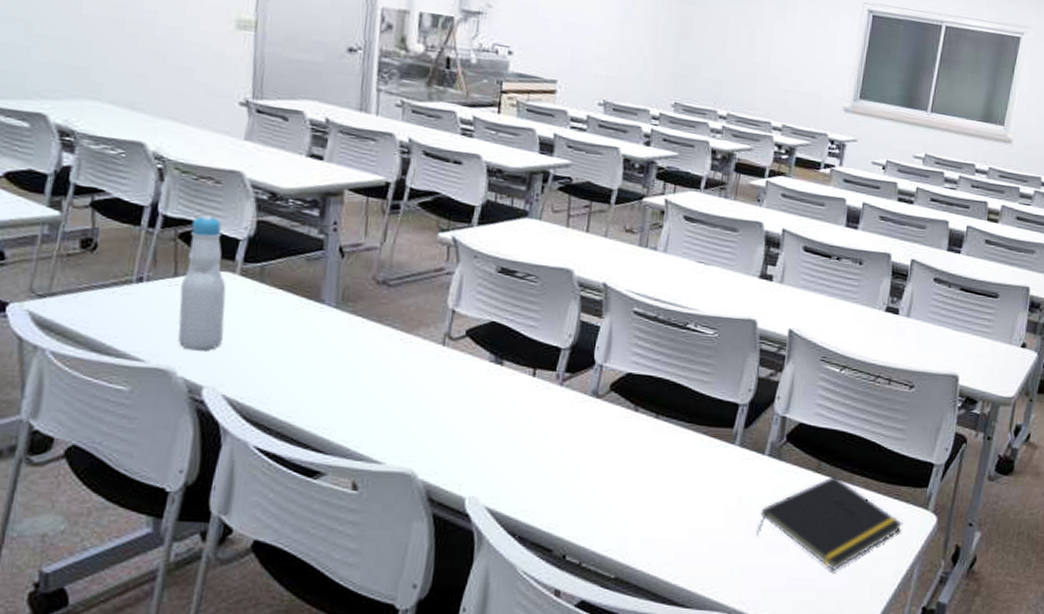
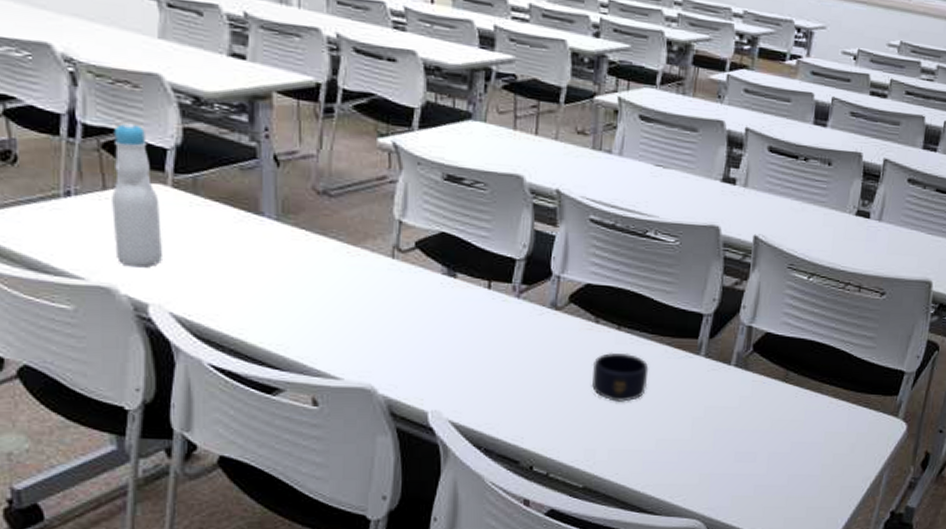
mug: none [627,440,685,491] -> present [591,352,649,402]
notepad: present [757,476,903,570] -> none [724,385,873,477]

